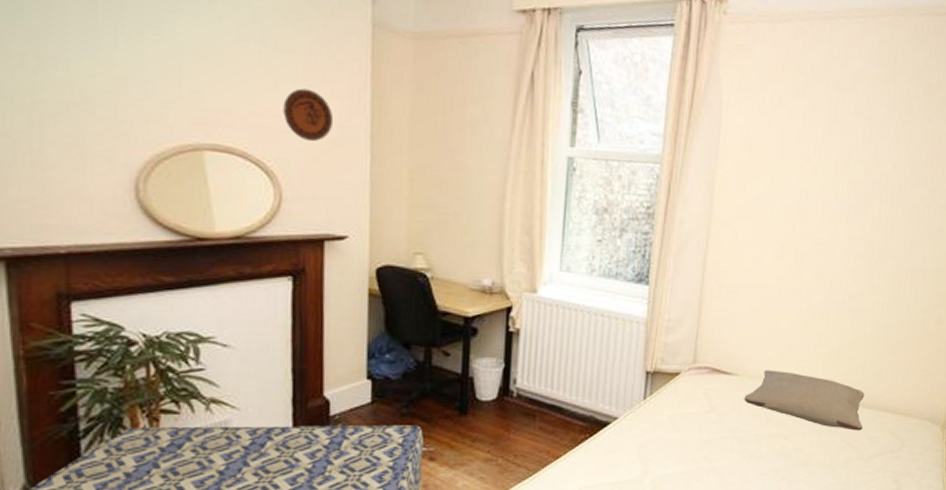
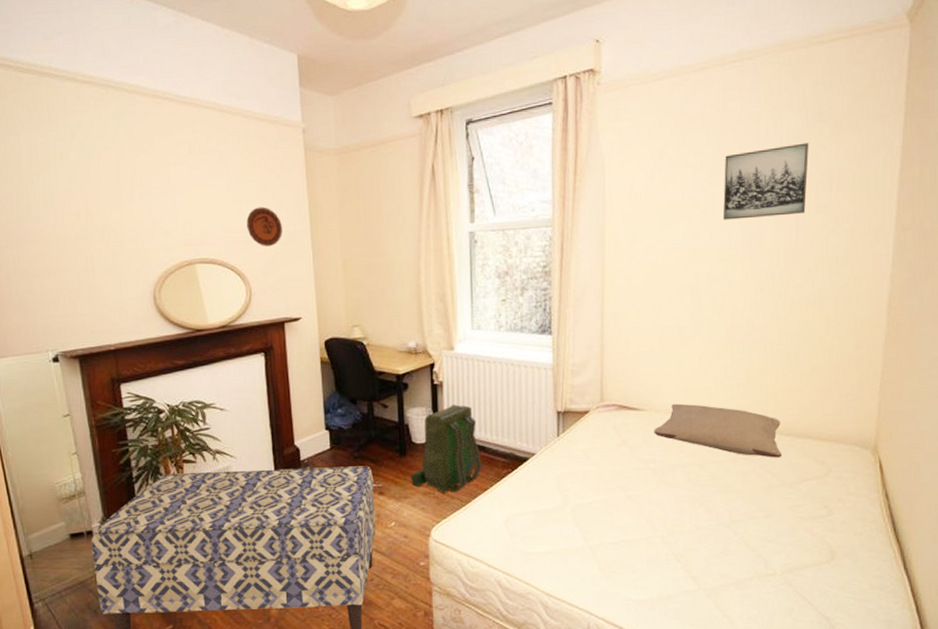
backpack: none [470,357,557,460] -> present [411,404,483,493]
wall art: none [832,112,918,184] -> present [722,142,810,220]

